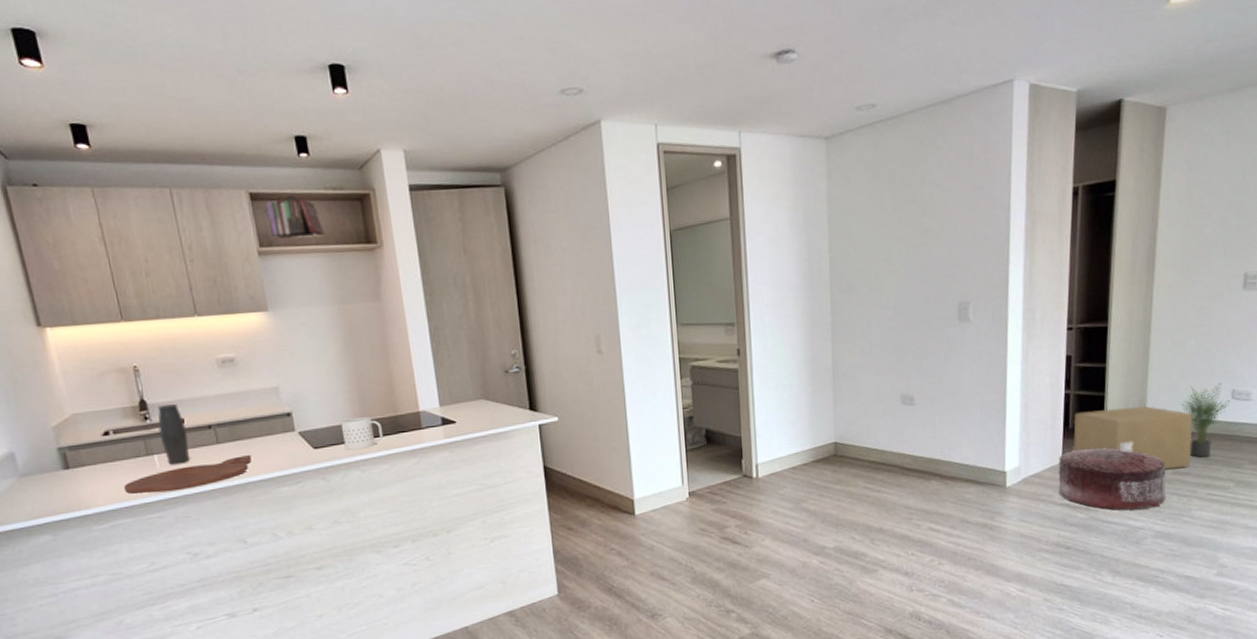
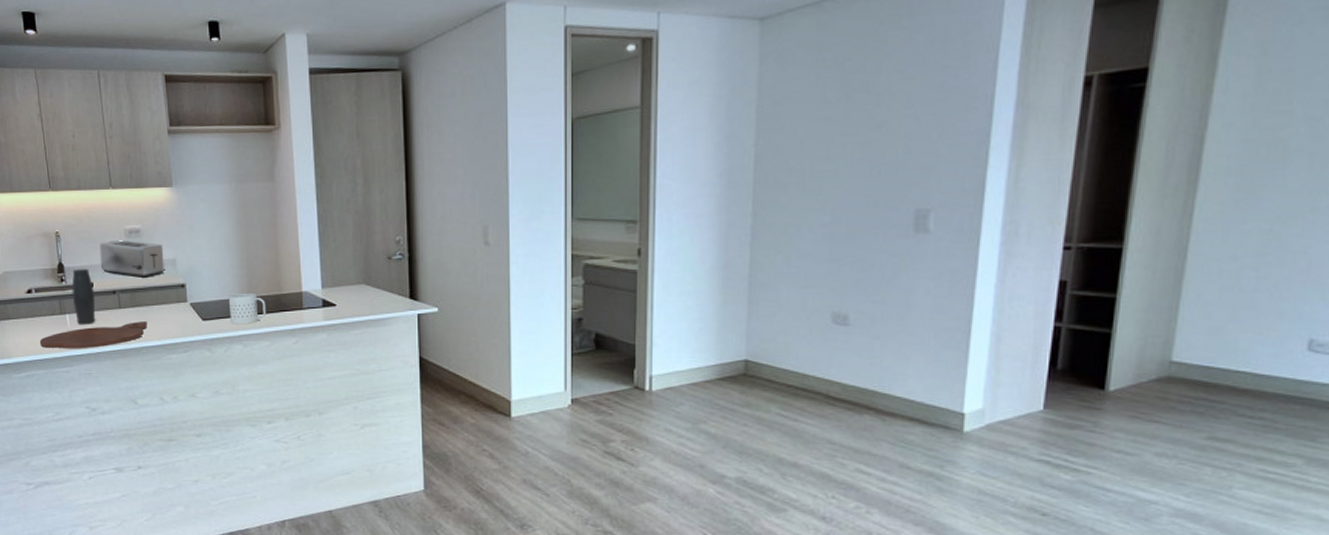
toaster: none [188,370,266,409] -> present [99,240,164,278]
books: present [266,198,325,239] -> none [179,80,228,119]
pouf: present [1058,446,1167,511] -> none [1036,395,1198,479]
box: present [1073,406,1193,470] -> none [1060,349,1244,433]
potted plant: present [1175,383,1231,459] -> none [1217,329,1306,424]

